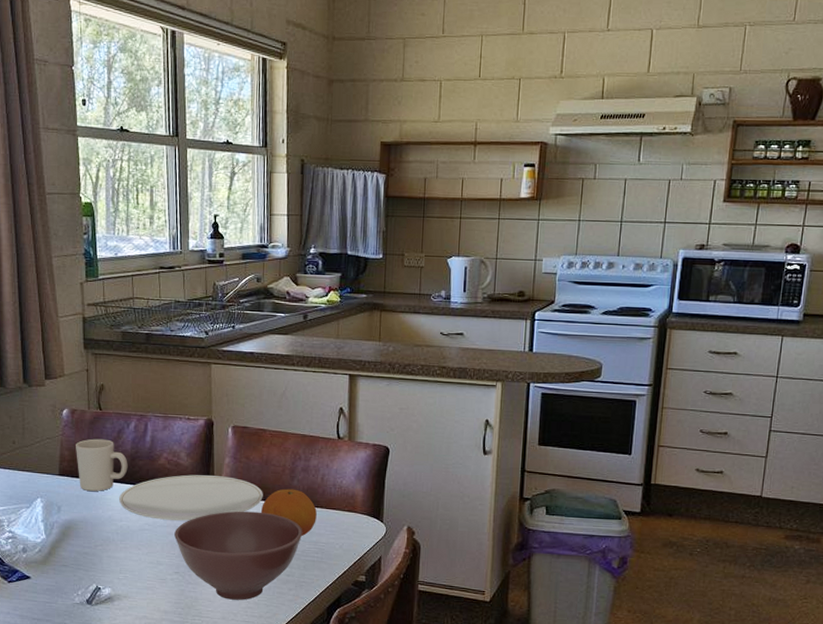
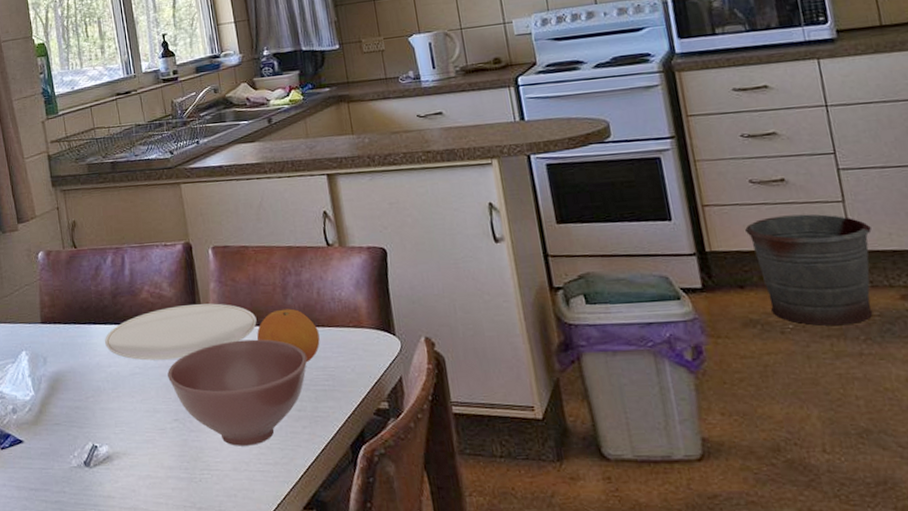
mug: present [76,438,128,491] -> none [54,278,110,337]
bucket: none [686,462,780,554] -> present [745,214,873,326]

